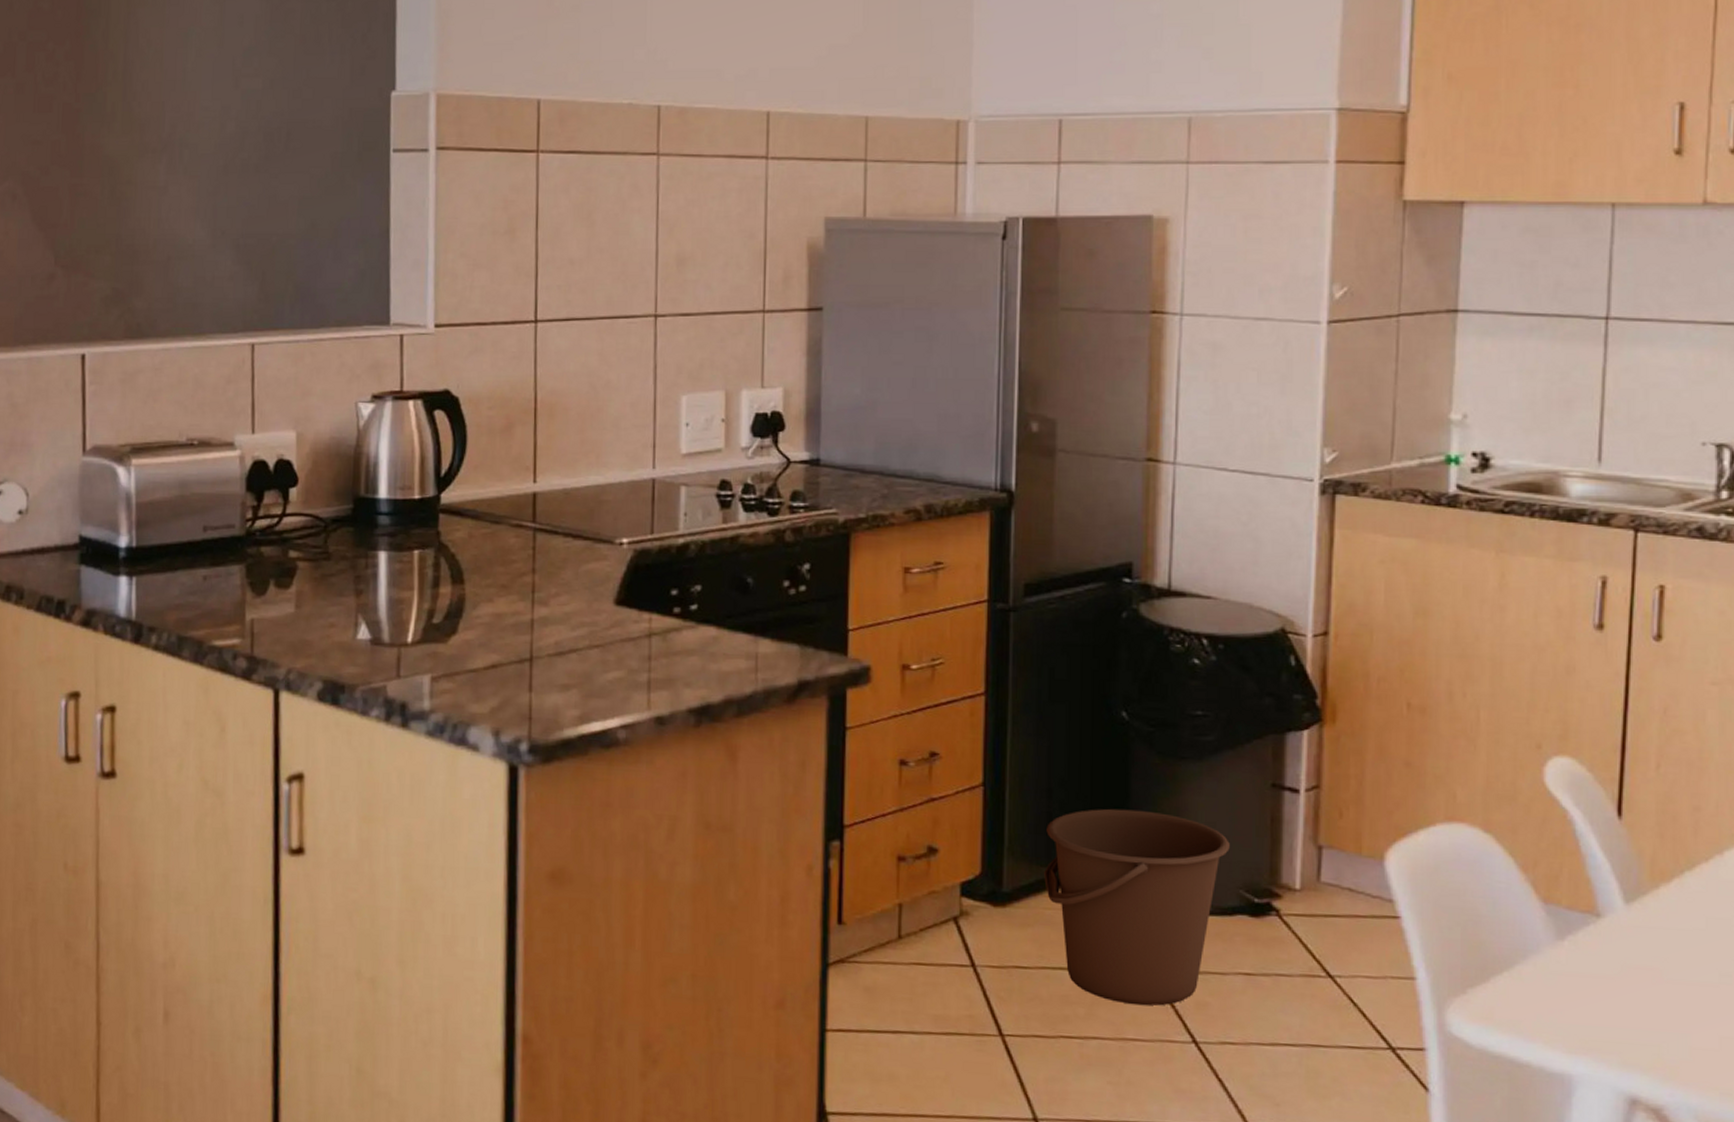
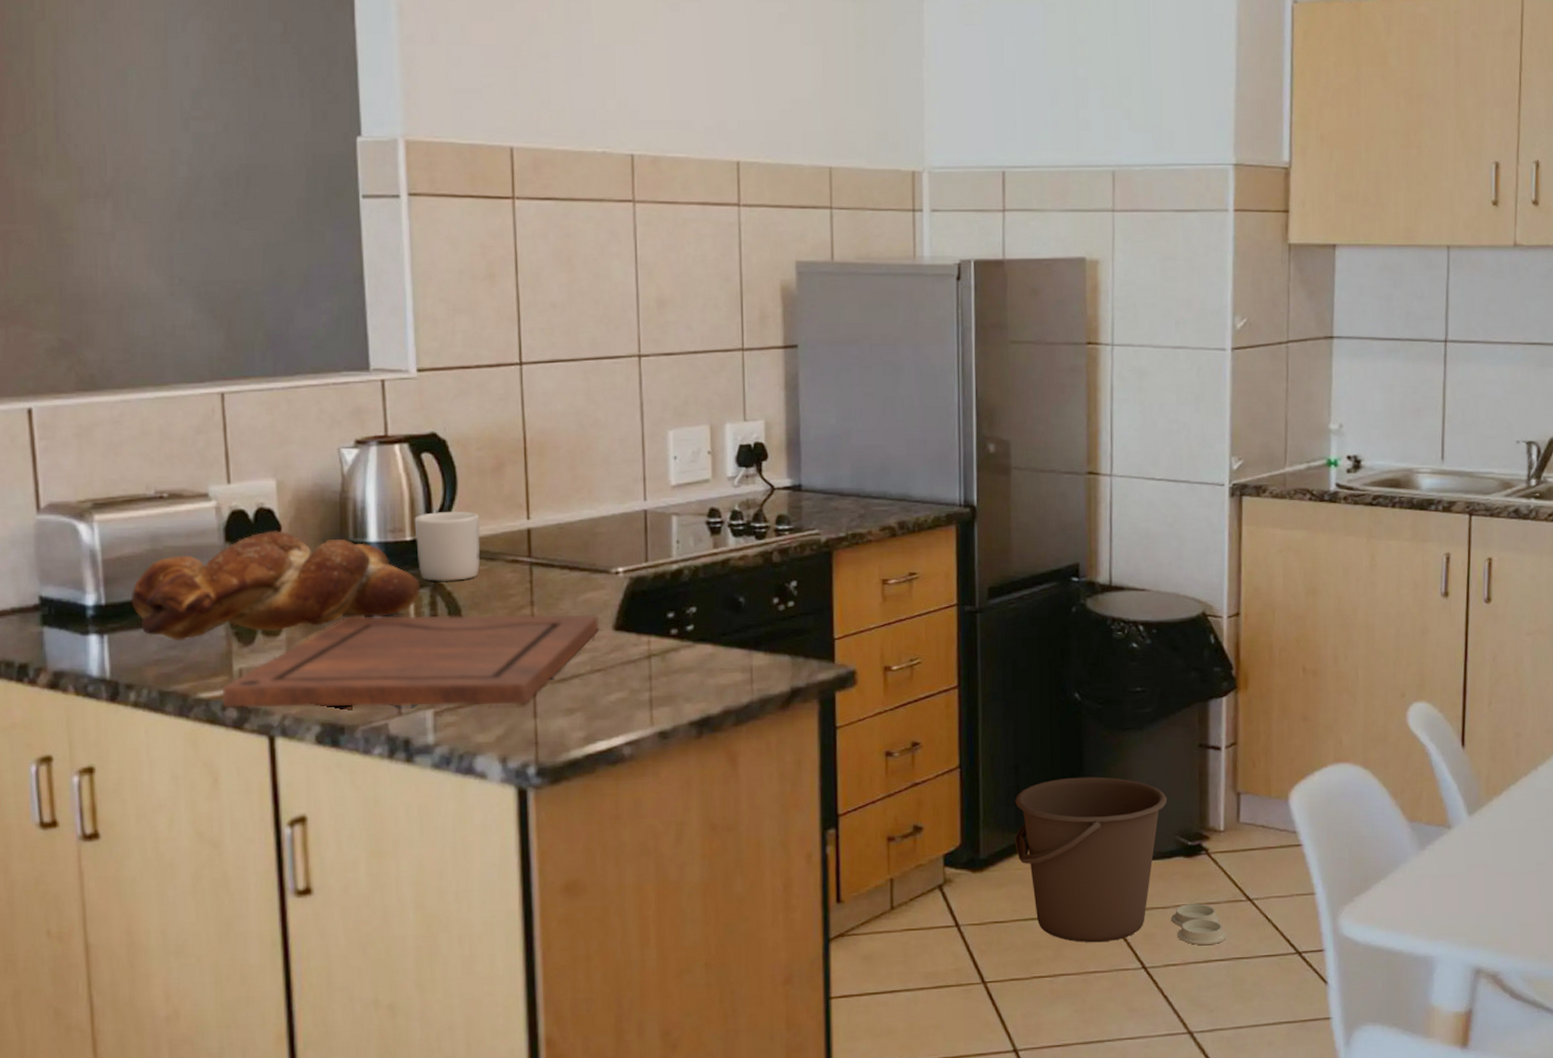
bread loaf: none [158,482,426,587] -> present [131,530,421,641]
cutting board: none [234,574,600,676] -> present [221,614,599,708]
mug: none [423,471,487,543] -> present [414,512,481,581]
pet bowl: none [1231,972,1300,1026] -> present [1172,903,1227,946]

